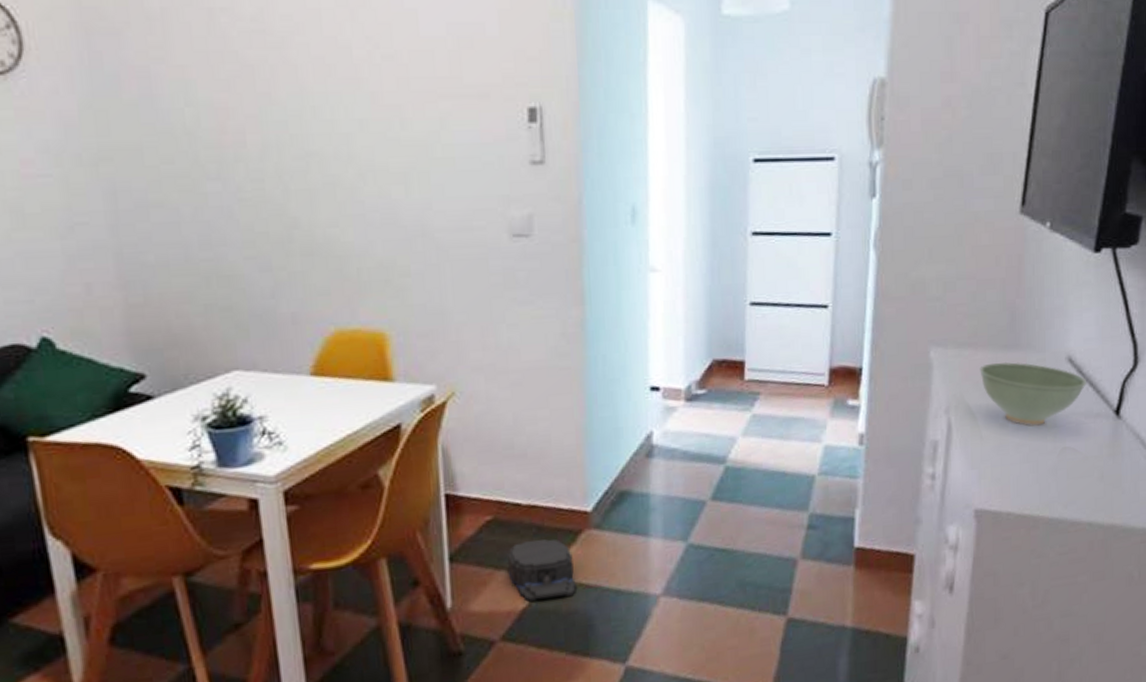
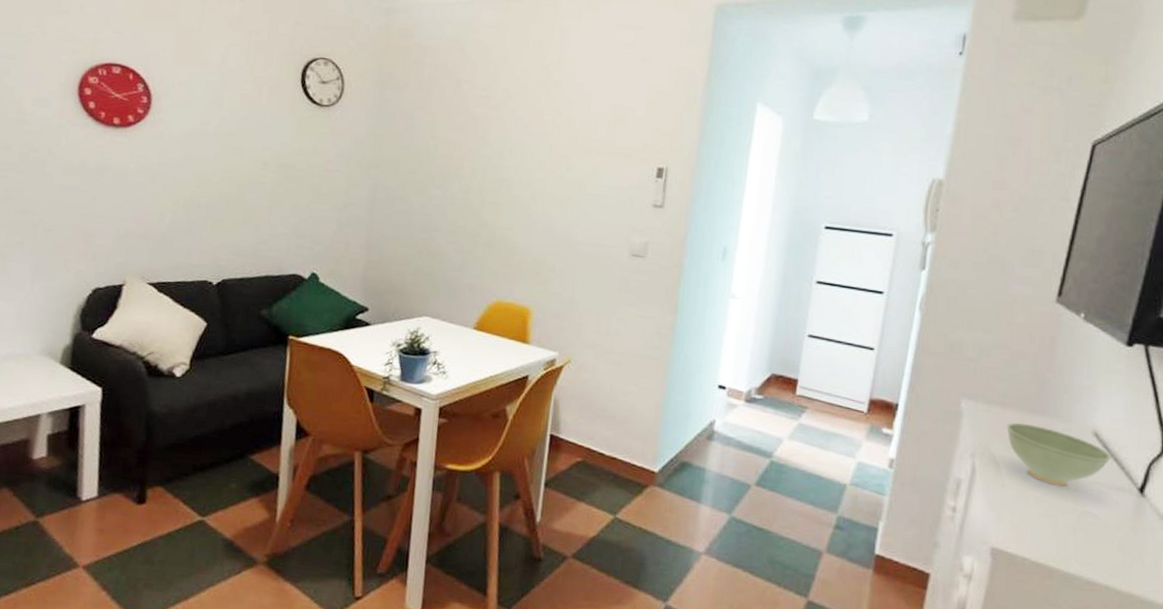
robot vacuum: present [507,538,578,603] -> none [586,484,638,536]

